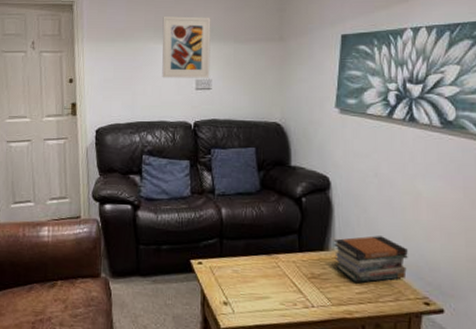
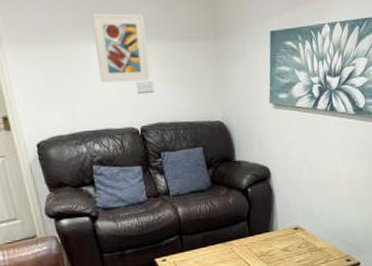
book stack: present [333,236,408,282] -> none [276,212,334,253]

